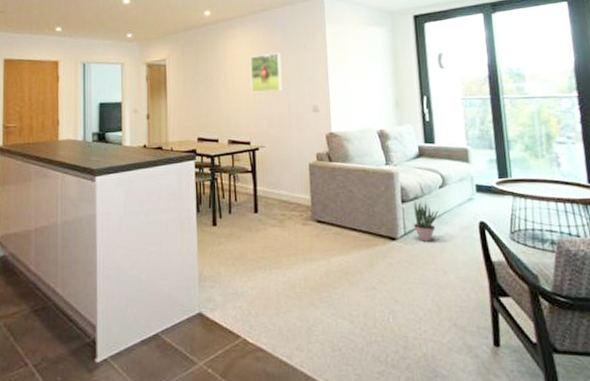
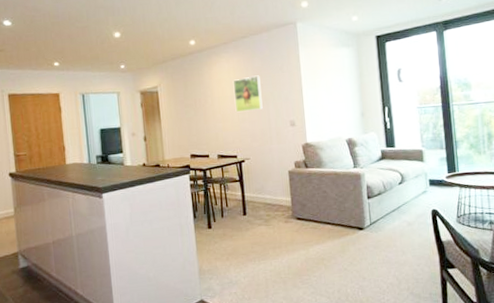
potted plant: present [413,201,438,242] -> none [377,196,398,229]

